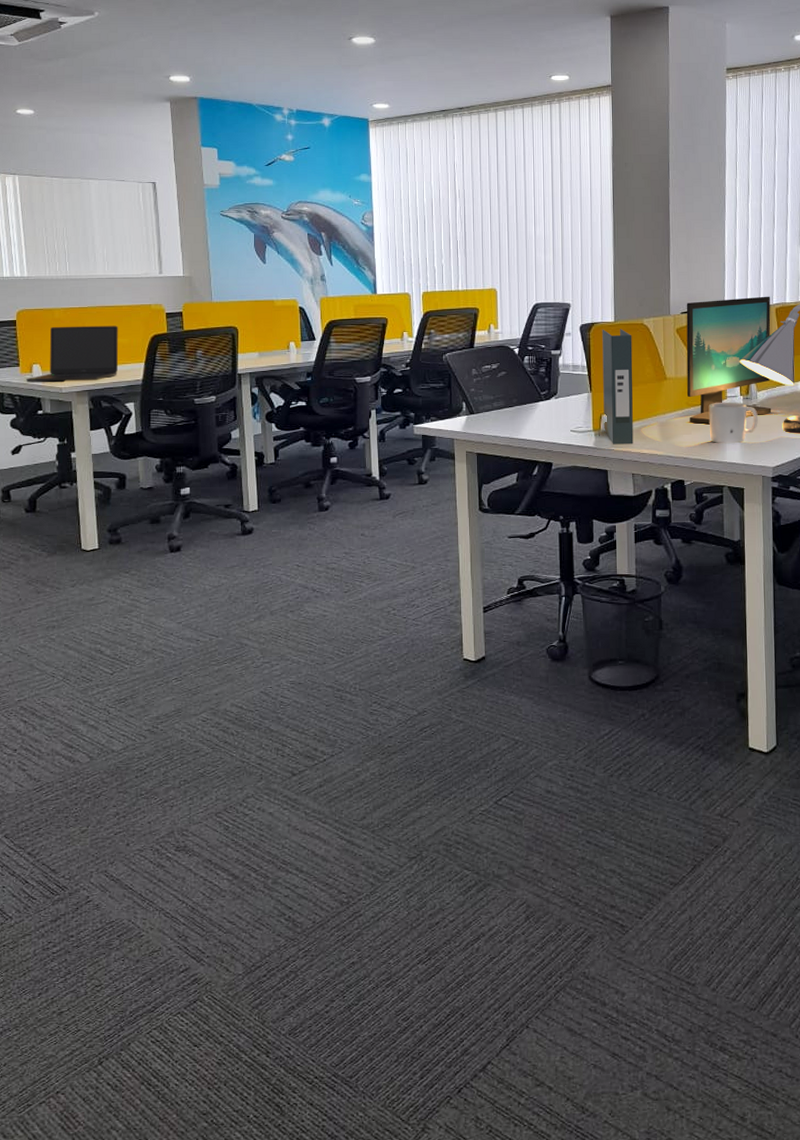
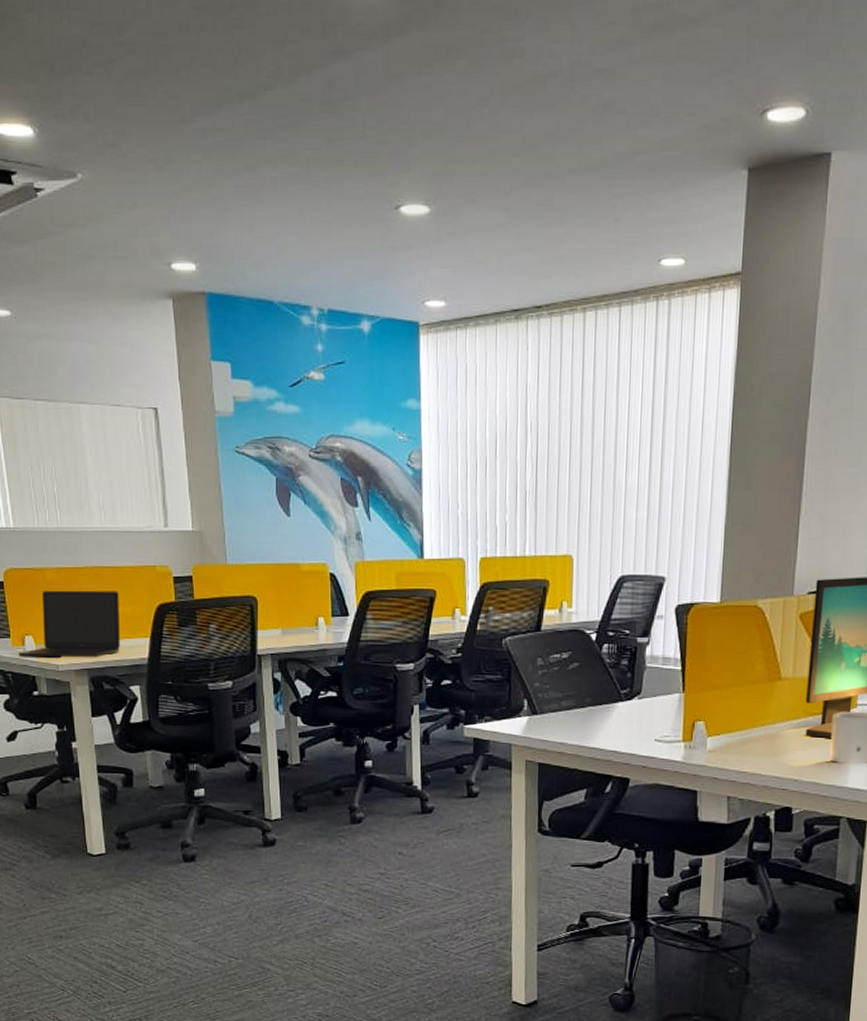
binder: present [602,329,634,445] -> none [696,612,742,760]

